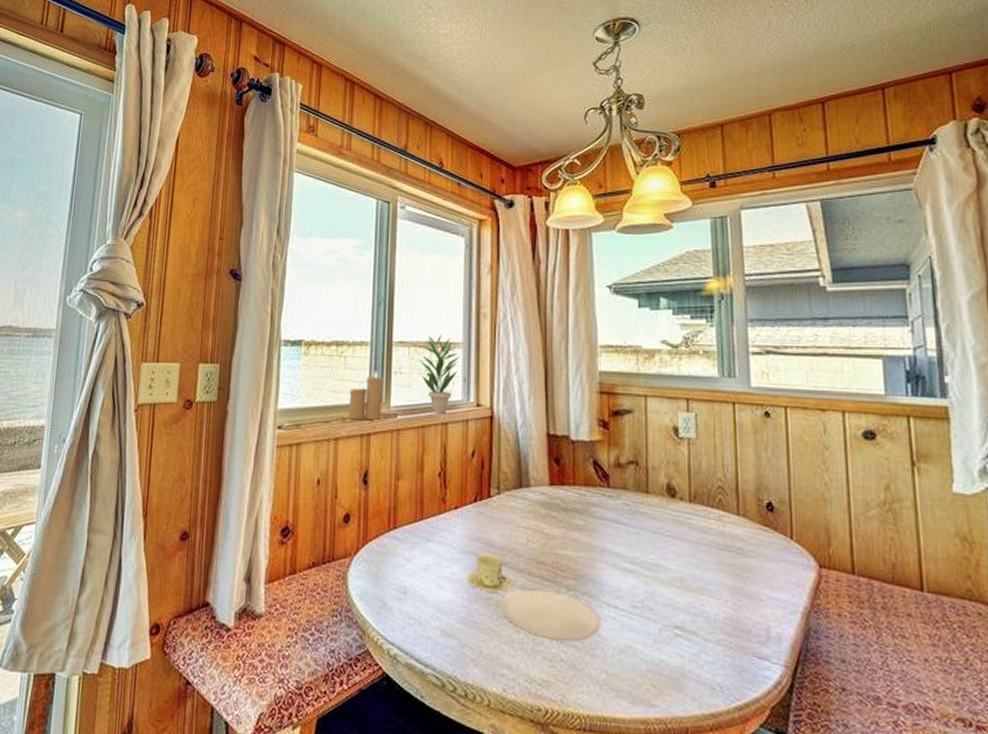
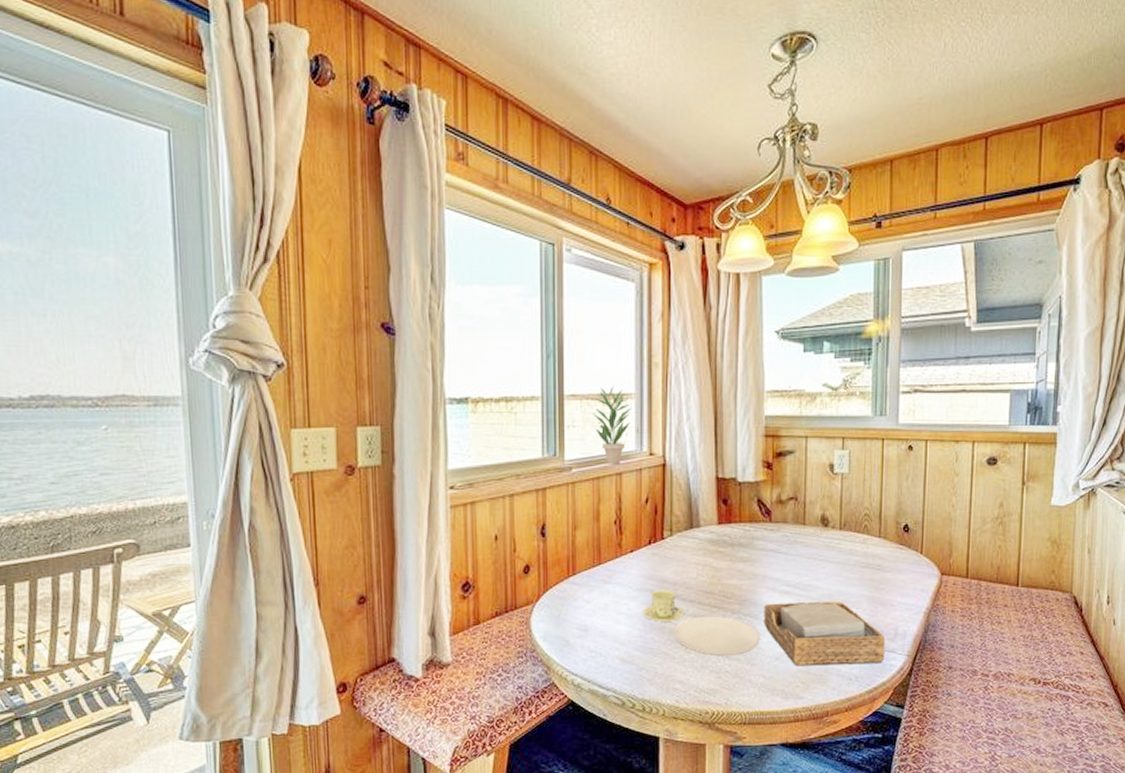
candle: present [348,371,383,421] -> none [522,426,556,476]
napkin holder: none [604,582,756,673] -> present [764,601,885,666]

